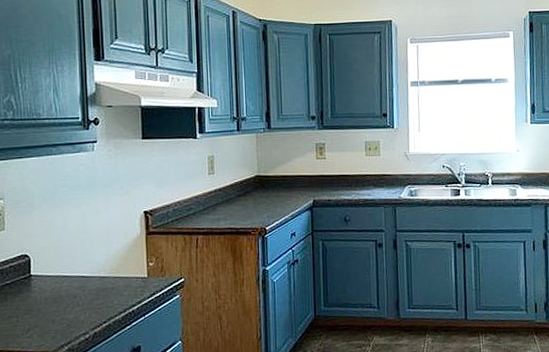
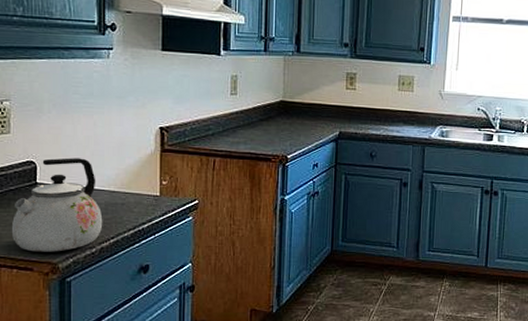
kettle: none [8,247,95,343] -> present [11,158,103,252]

